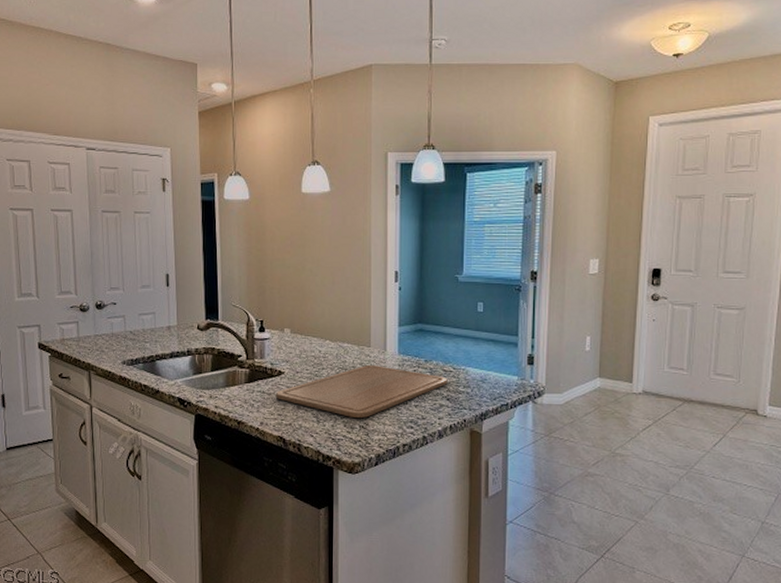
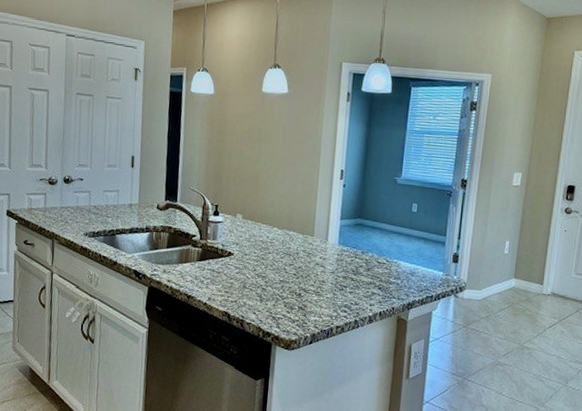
chopping board: present [275,365,448,419] -> none [224,252,381,300]

